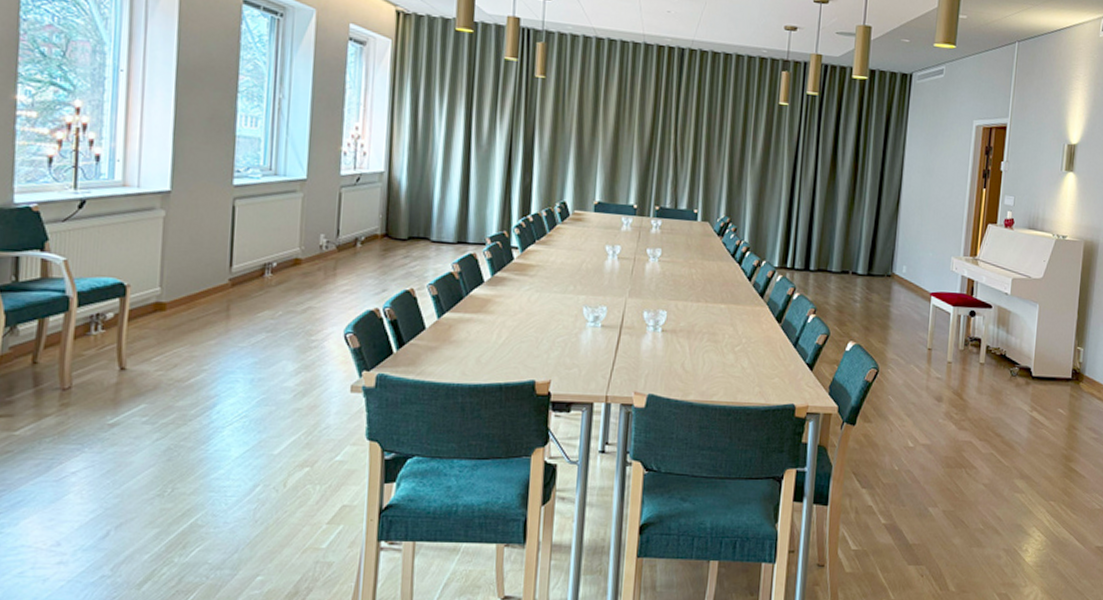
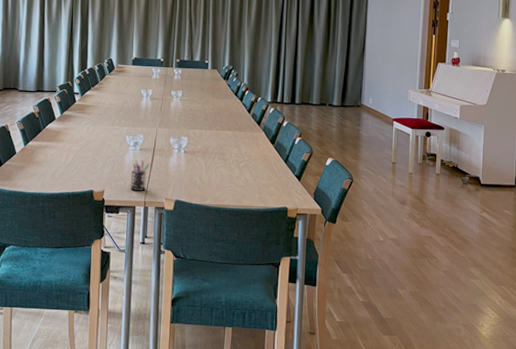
pen holder: none [586,341,615,382] -> present [130,160,150,191]

